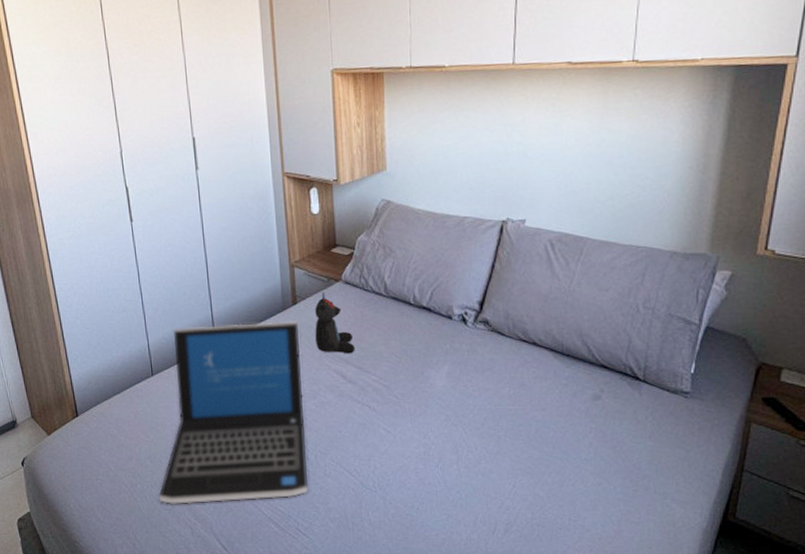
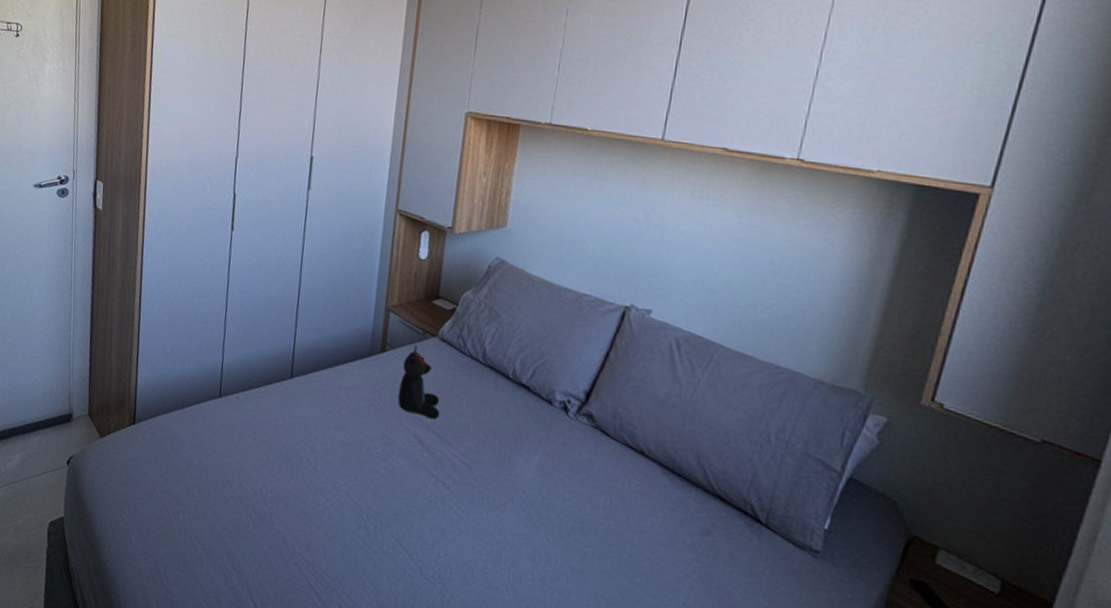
laptop: present [158,321,308,505] -> none [198,350,383,569]

